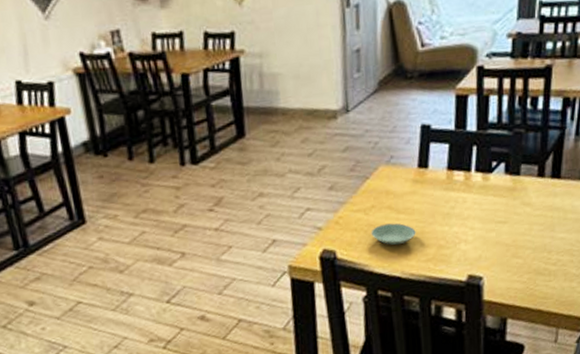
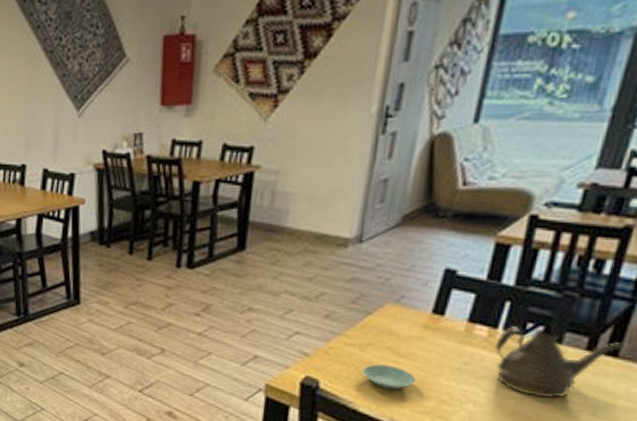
teapot: none [471,164,563,226] -> present [493,326,624,398]

